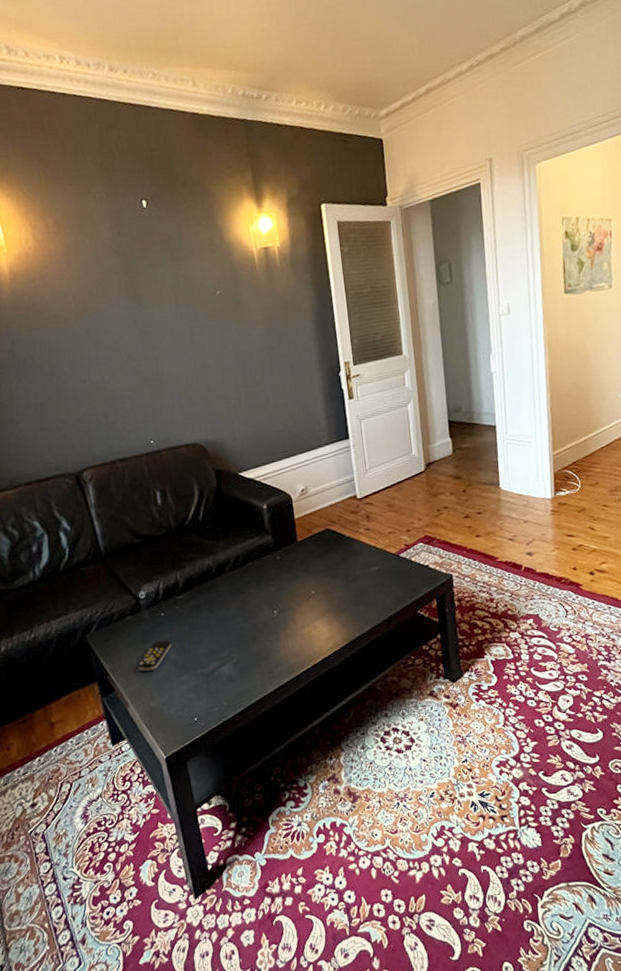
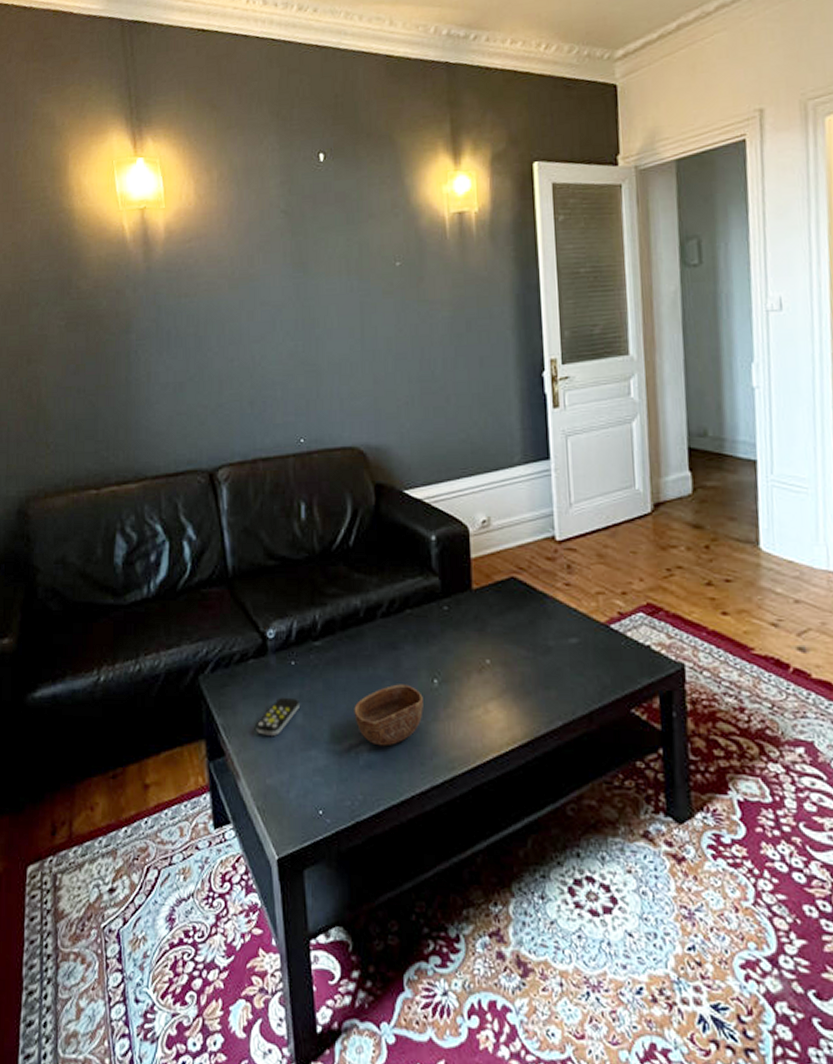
bowl: none [214,617,268,665] -> present [354,684,423,746]

